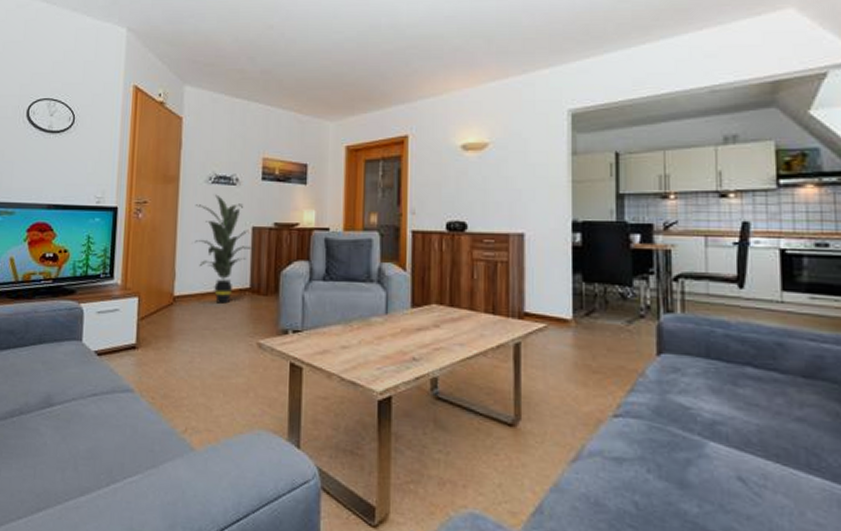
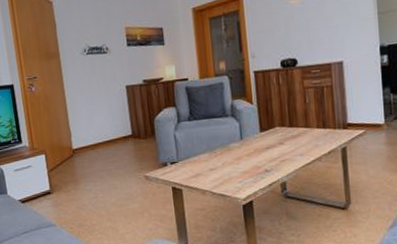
indoor plant: present [194,194,256,304] -> none [76,63,132,150]

